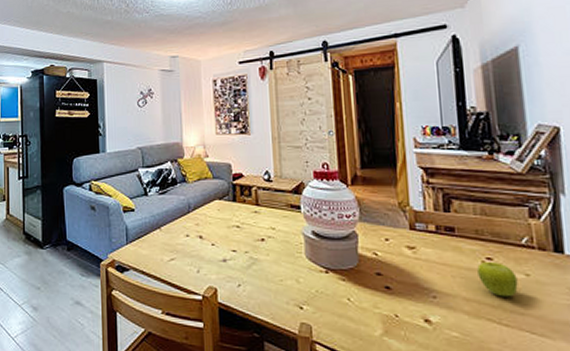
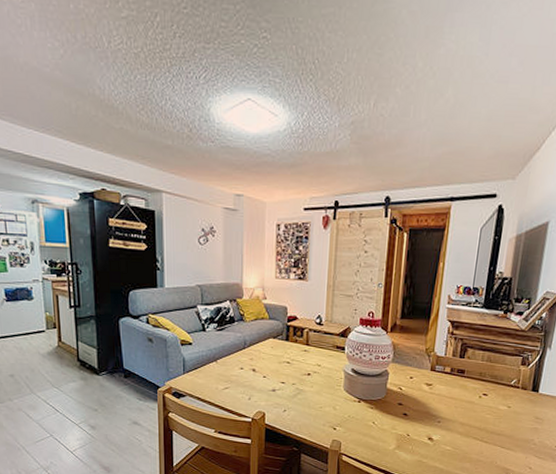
fruit: present [477,261,518,297] -> none [474,396,502,423]

